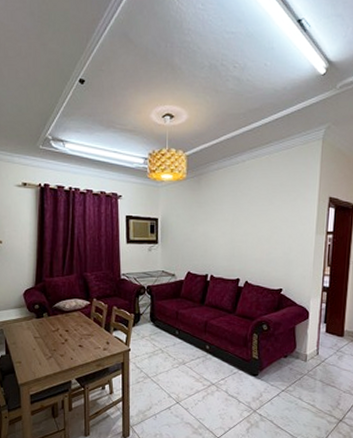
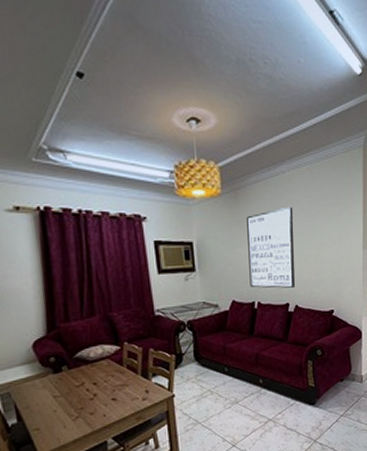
wall art: none [205,191,250,265] -> present [247,206,296,288]

